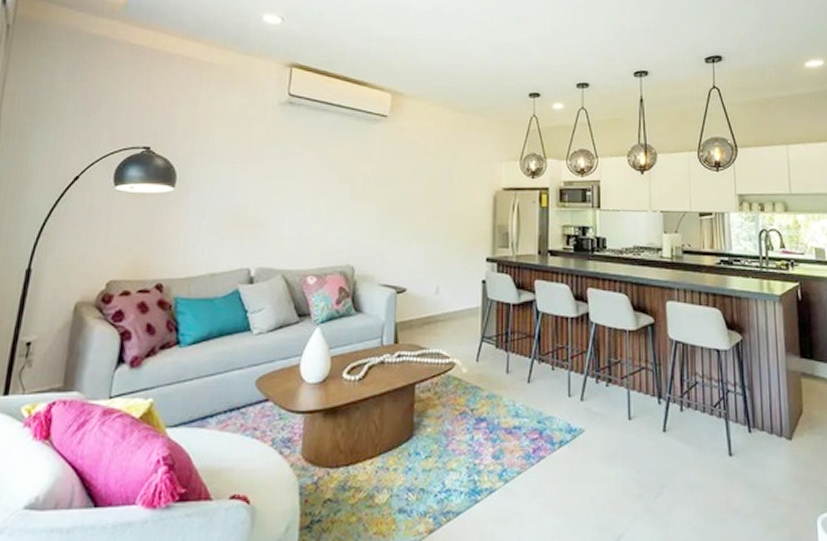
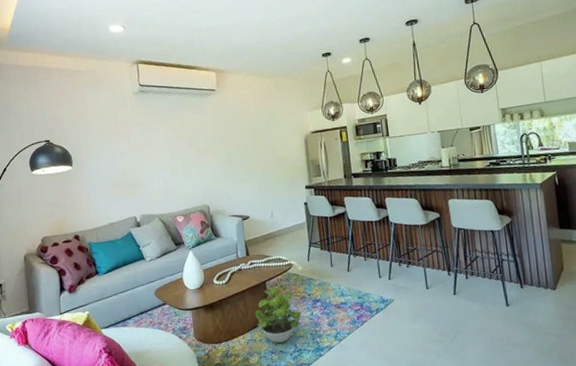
potted plant: none [392,393,457,476] -> present [254,287,301,343]

